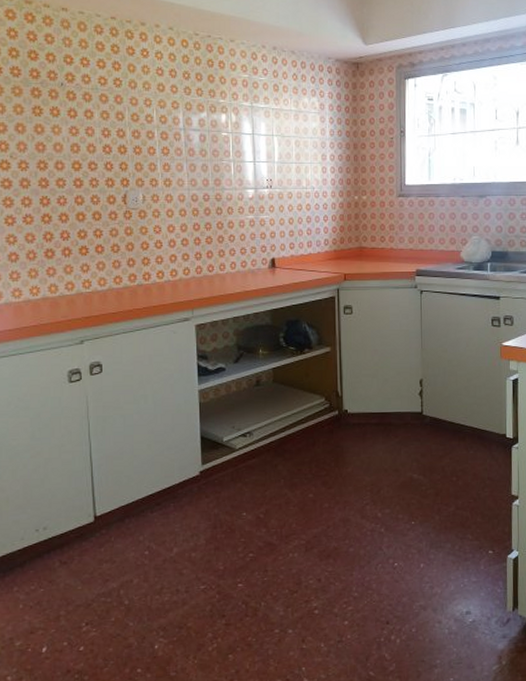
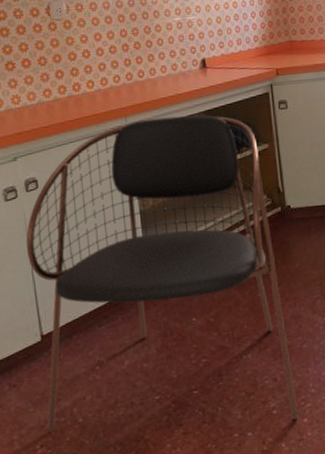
dining chair: none [86,313,340,622] -> present [26,115,299,431]

